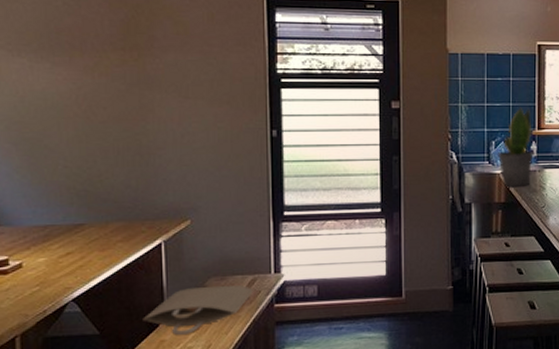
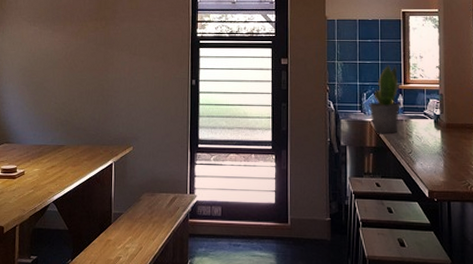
tote bag: present [143,285,253,336] -> none [97,200,174,238]

